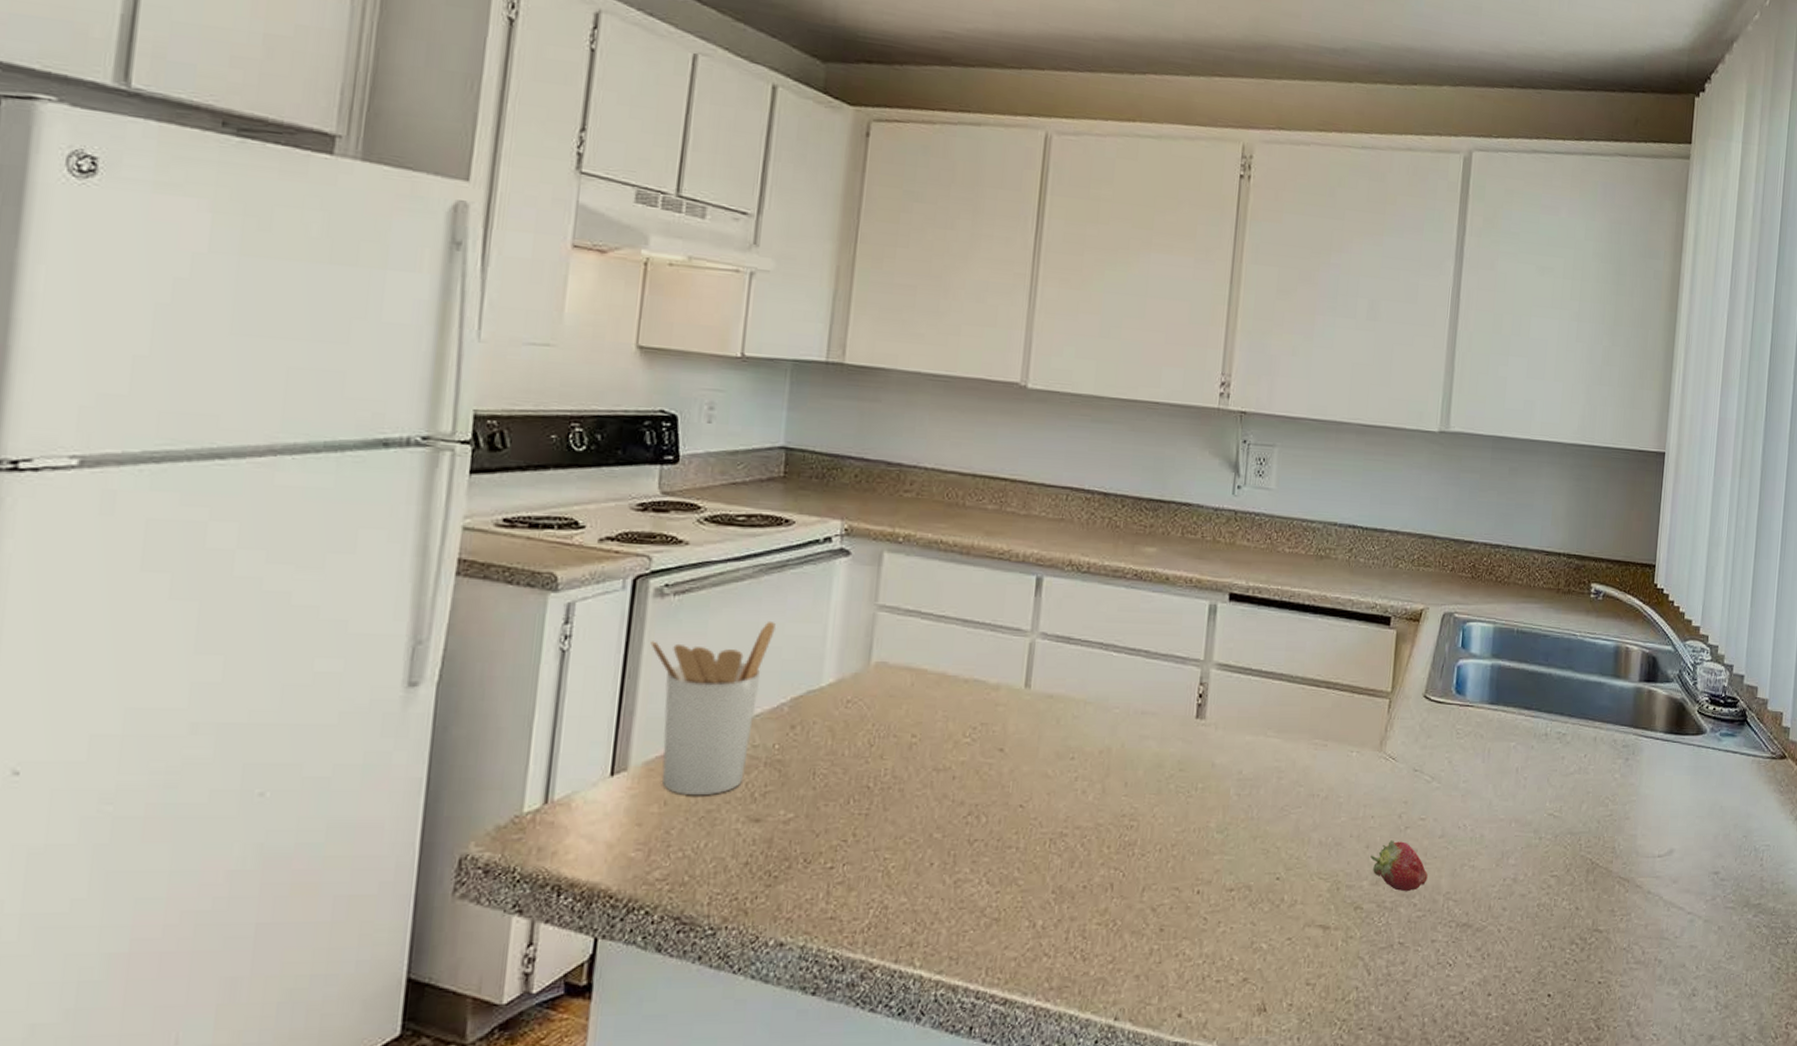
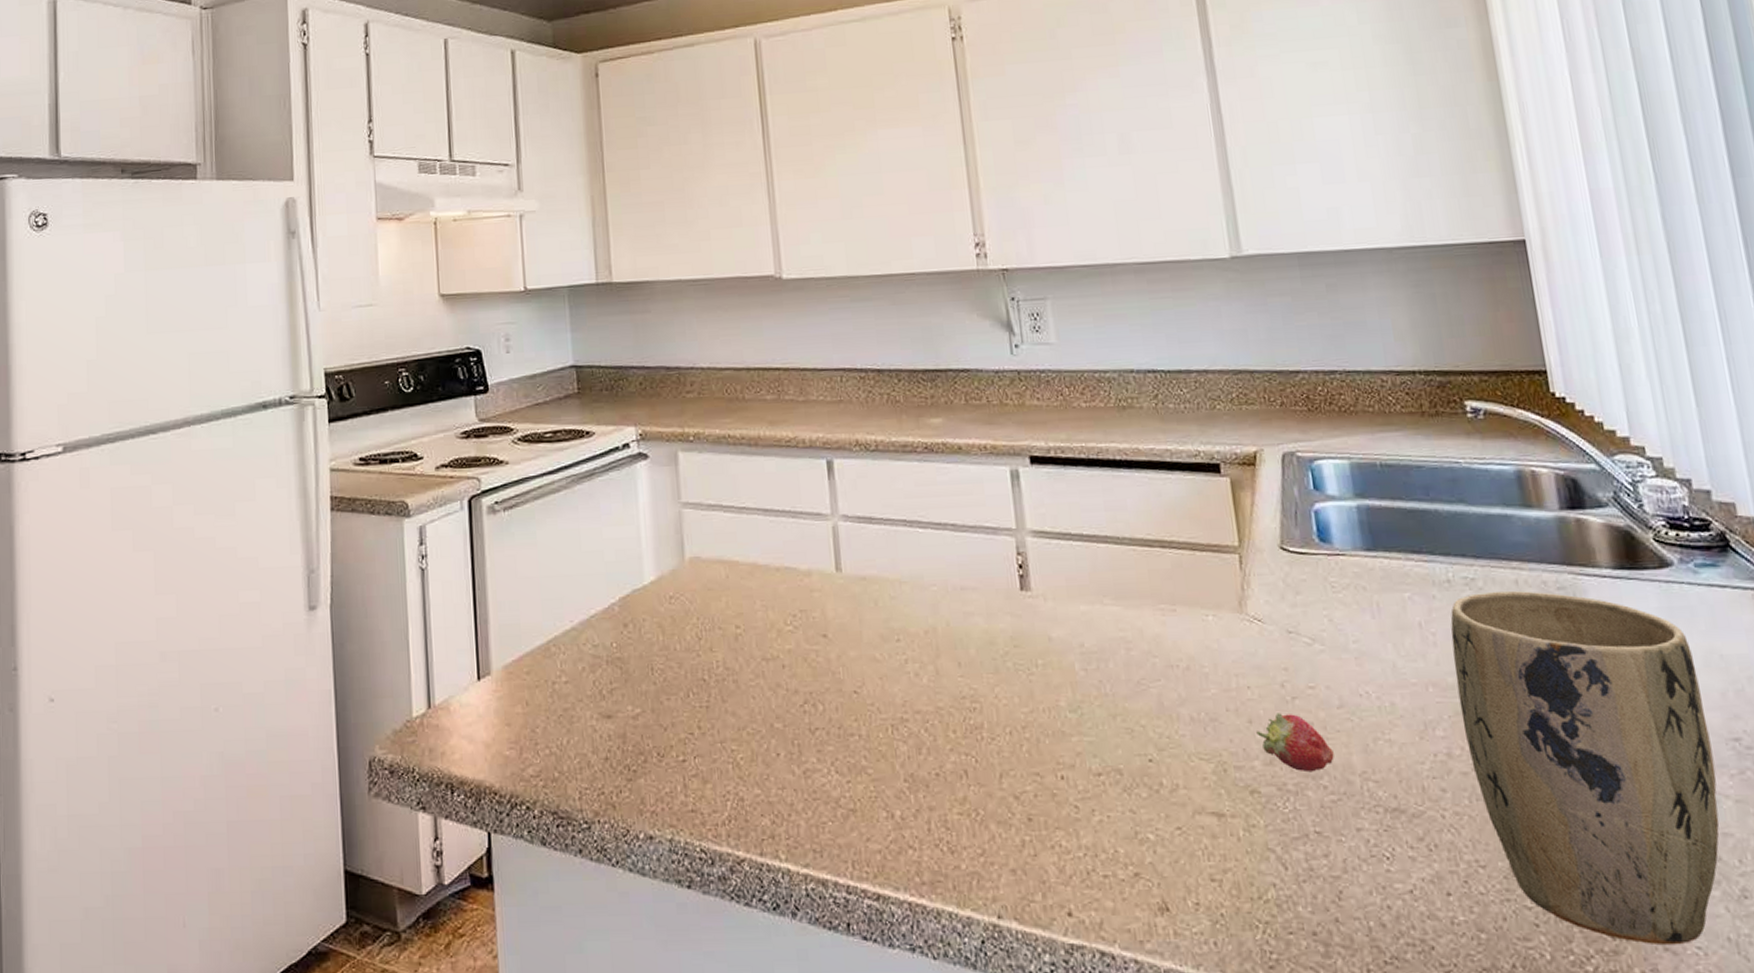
utensil holder: present [650,620,776,795] -> none [491,526,594,695]
plant pot: none [1530,746,1703,1033] -> present [1450,591,1720,946]

